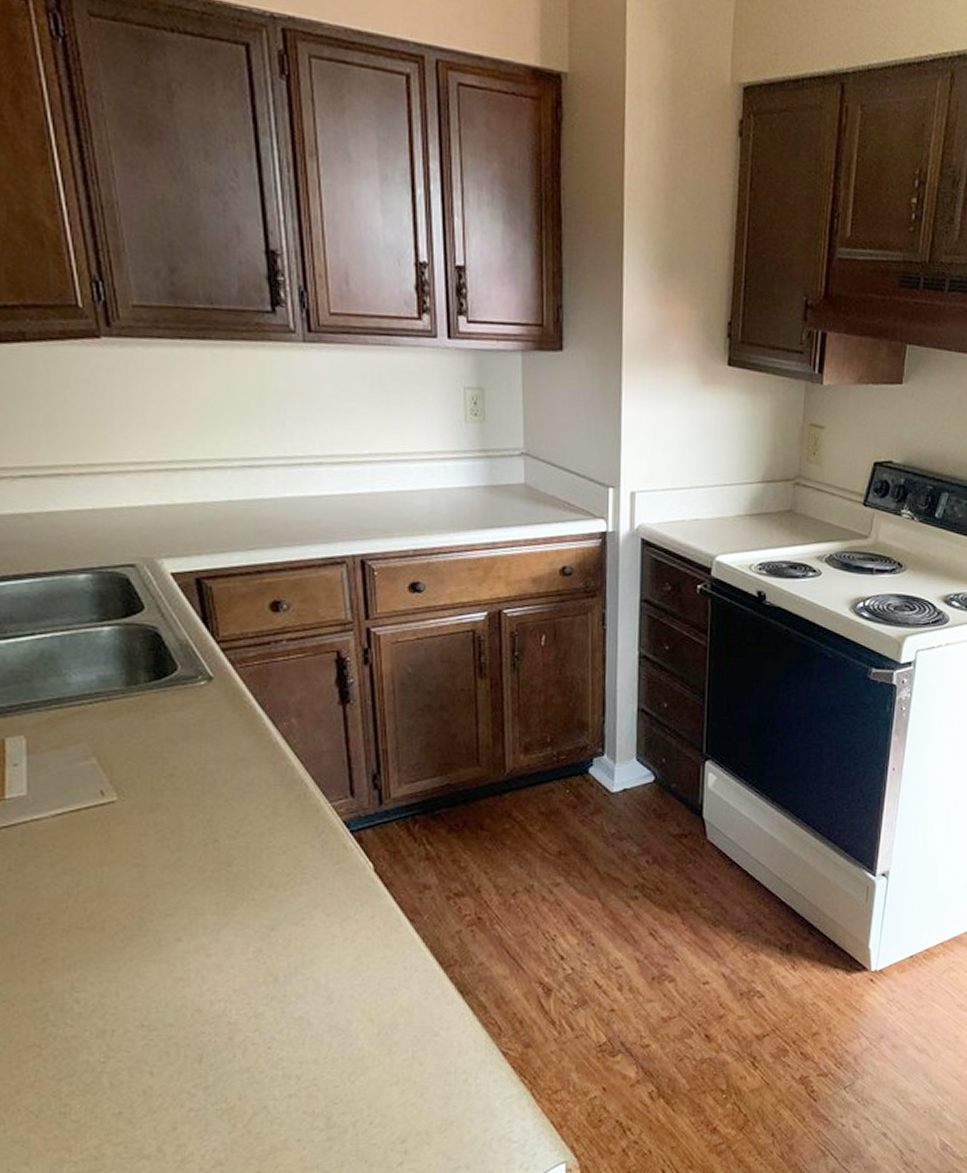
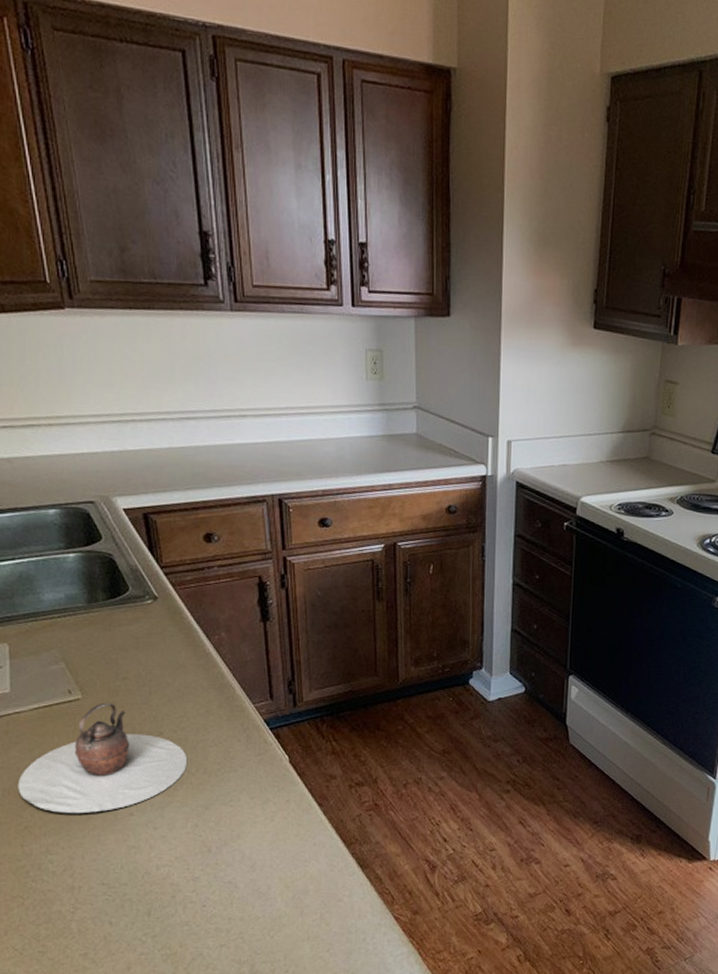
teapot: none [35,805,250,941] -> present [17,702,188,813]

